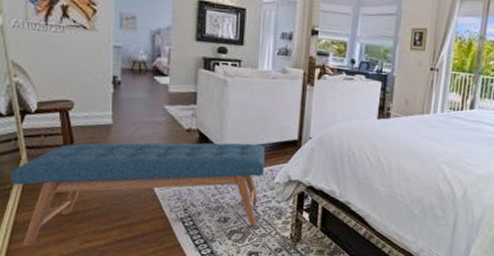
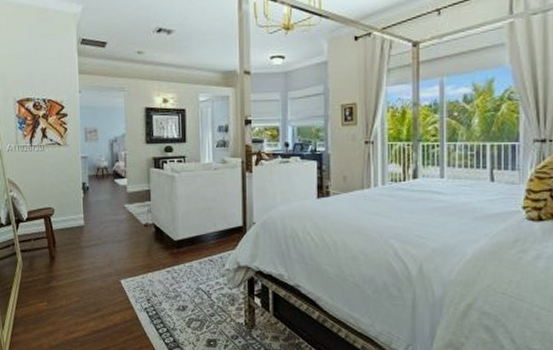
bench: present [11,142,265,246] -> none [11,233,214,338]

